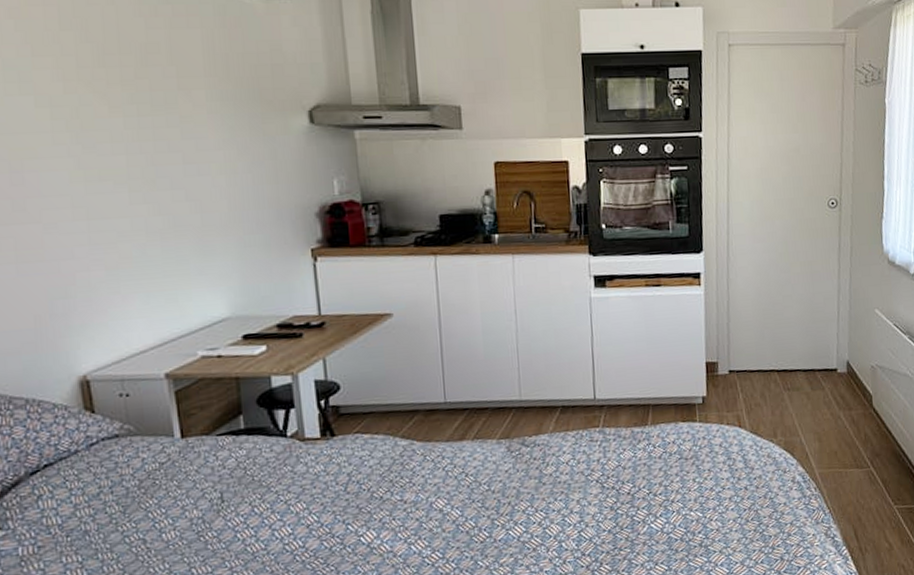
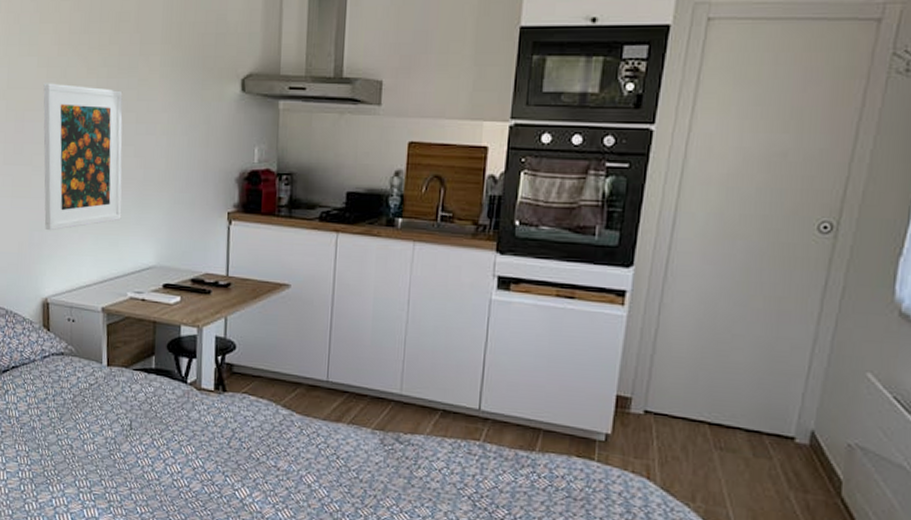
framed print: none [47,125,178,297] -> present [43,83,123,231]

